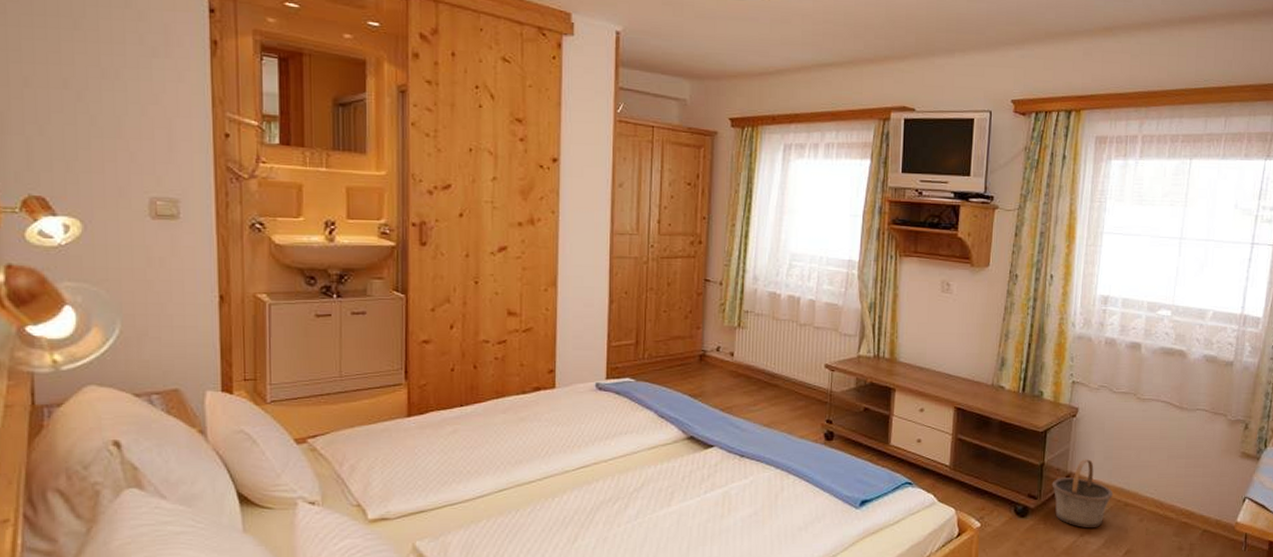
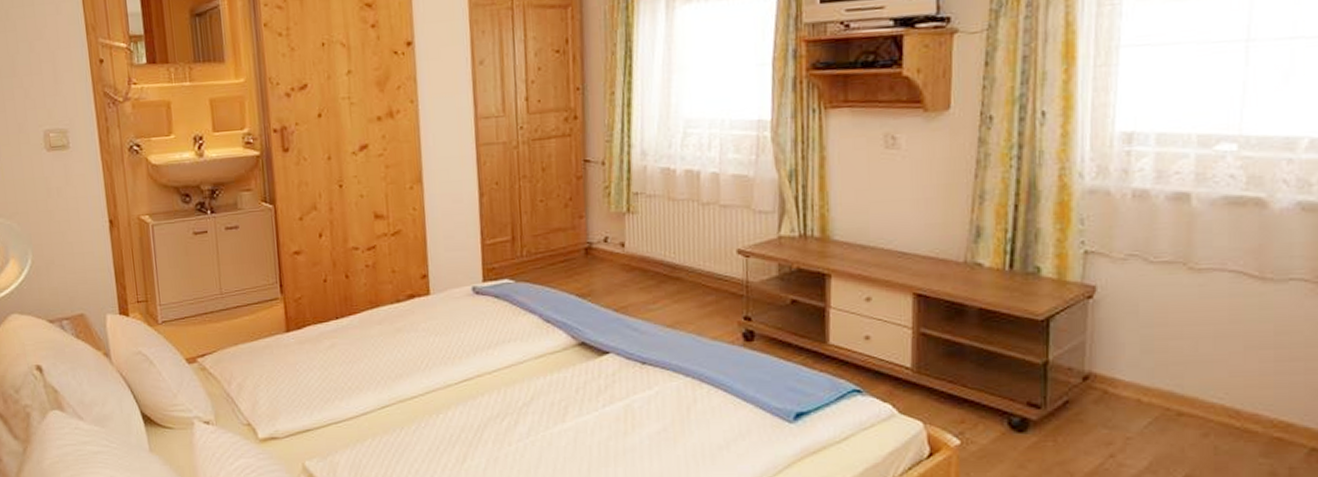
basket: present [1051,459,1113,528] -> none [1061,354,1159,446]

